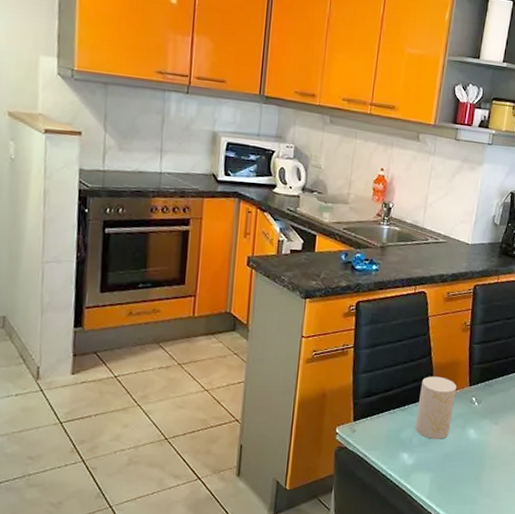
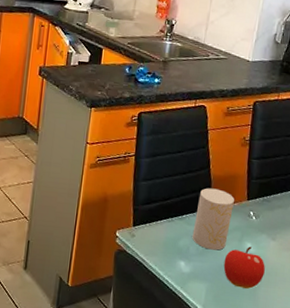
fruit: none [447,433,488,475] -> present [223,246,265,289]

